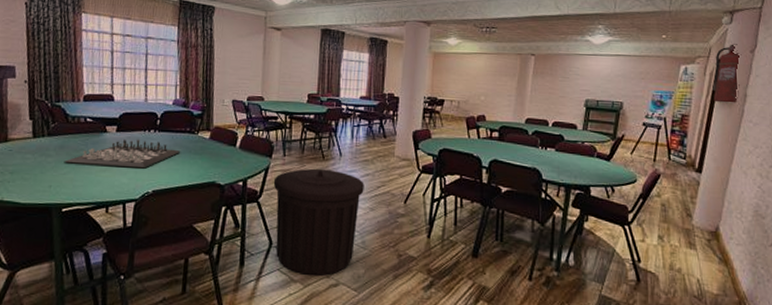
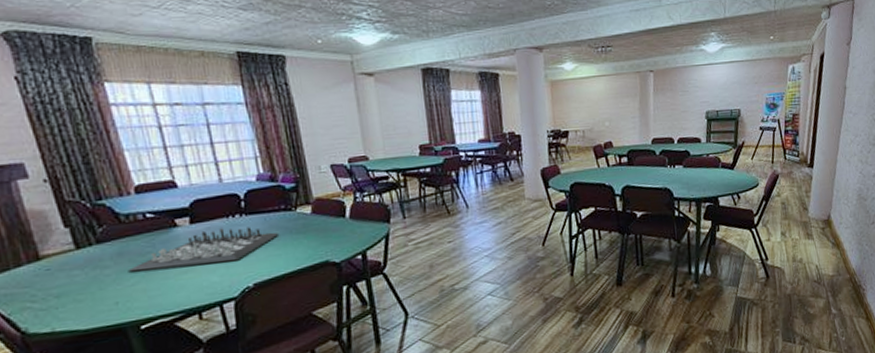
trash can: present [273,168,364,276] -> none [397,224,499,340]
fire extinguisher: present [712,44,742,103] -> none [817,38,840,98]

